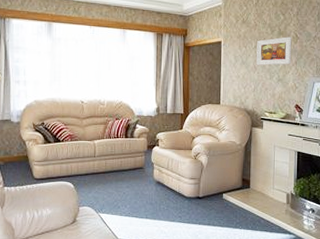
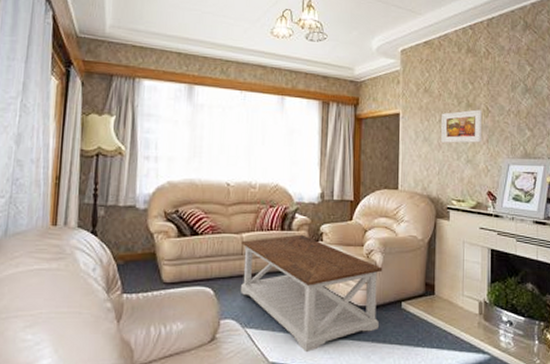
coffee table: none [93,141,208,231] -> present [240,234,383,352]

